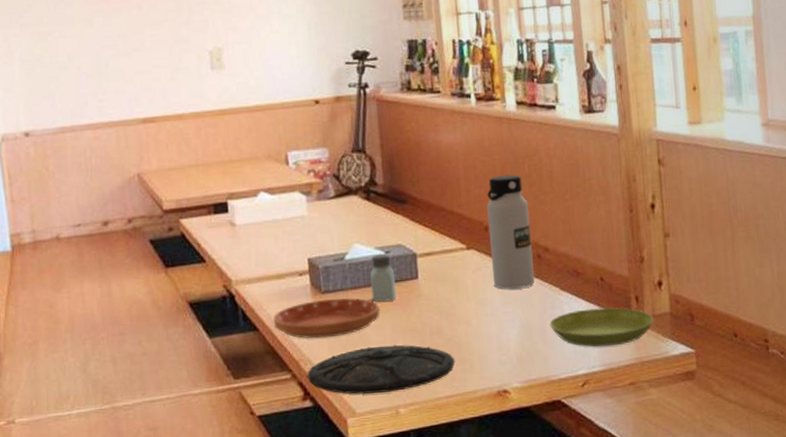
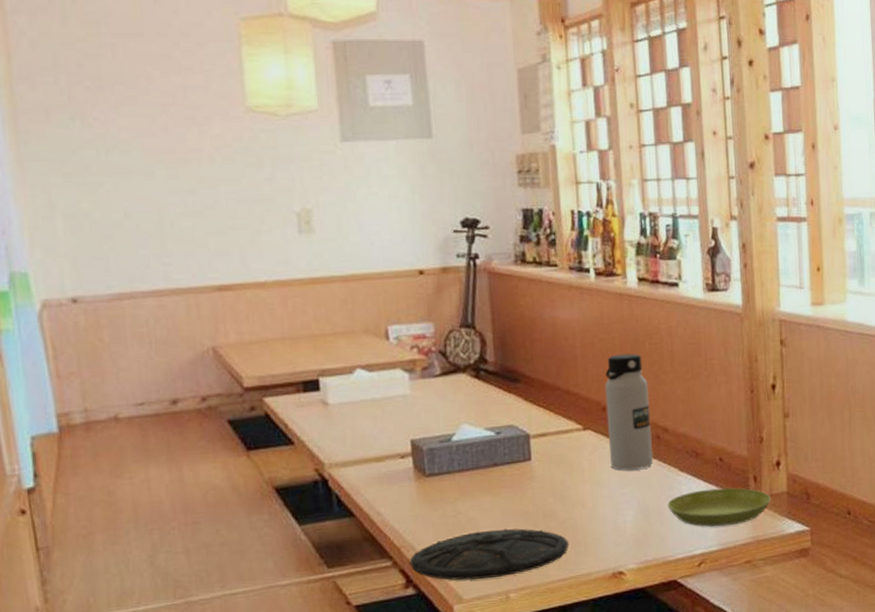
saucer: present [274,298,380,339] -> none [372,481,490,525]
saltshaker: present [370,254,397,302] -> none [480,435,508,485]

